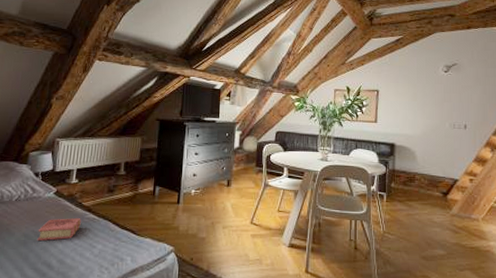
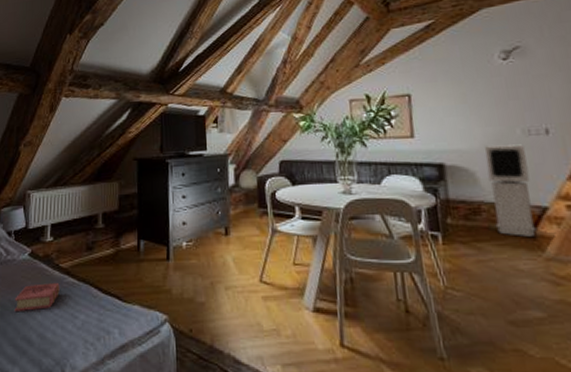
air purifier: none [423,133,450,199] -> present [485,144,537,237]

